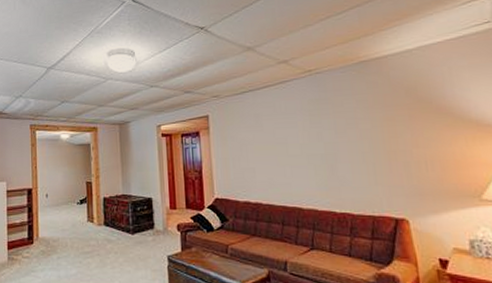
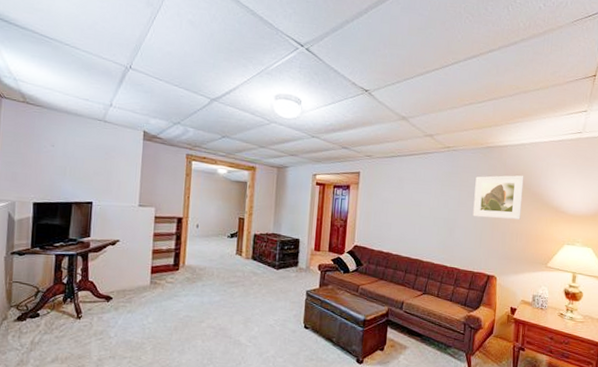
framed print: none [352,87,426,147] -> present [472,175,524,220]

